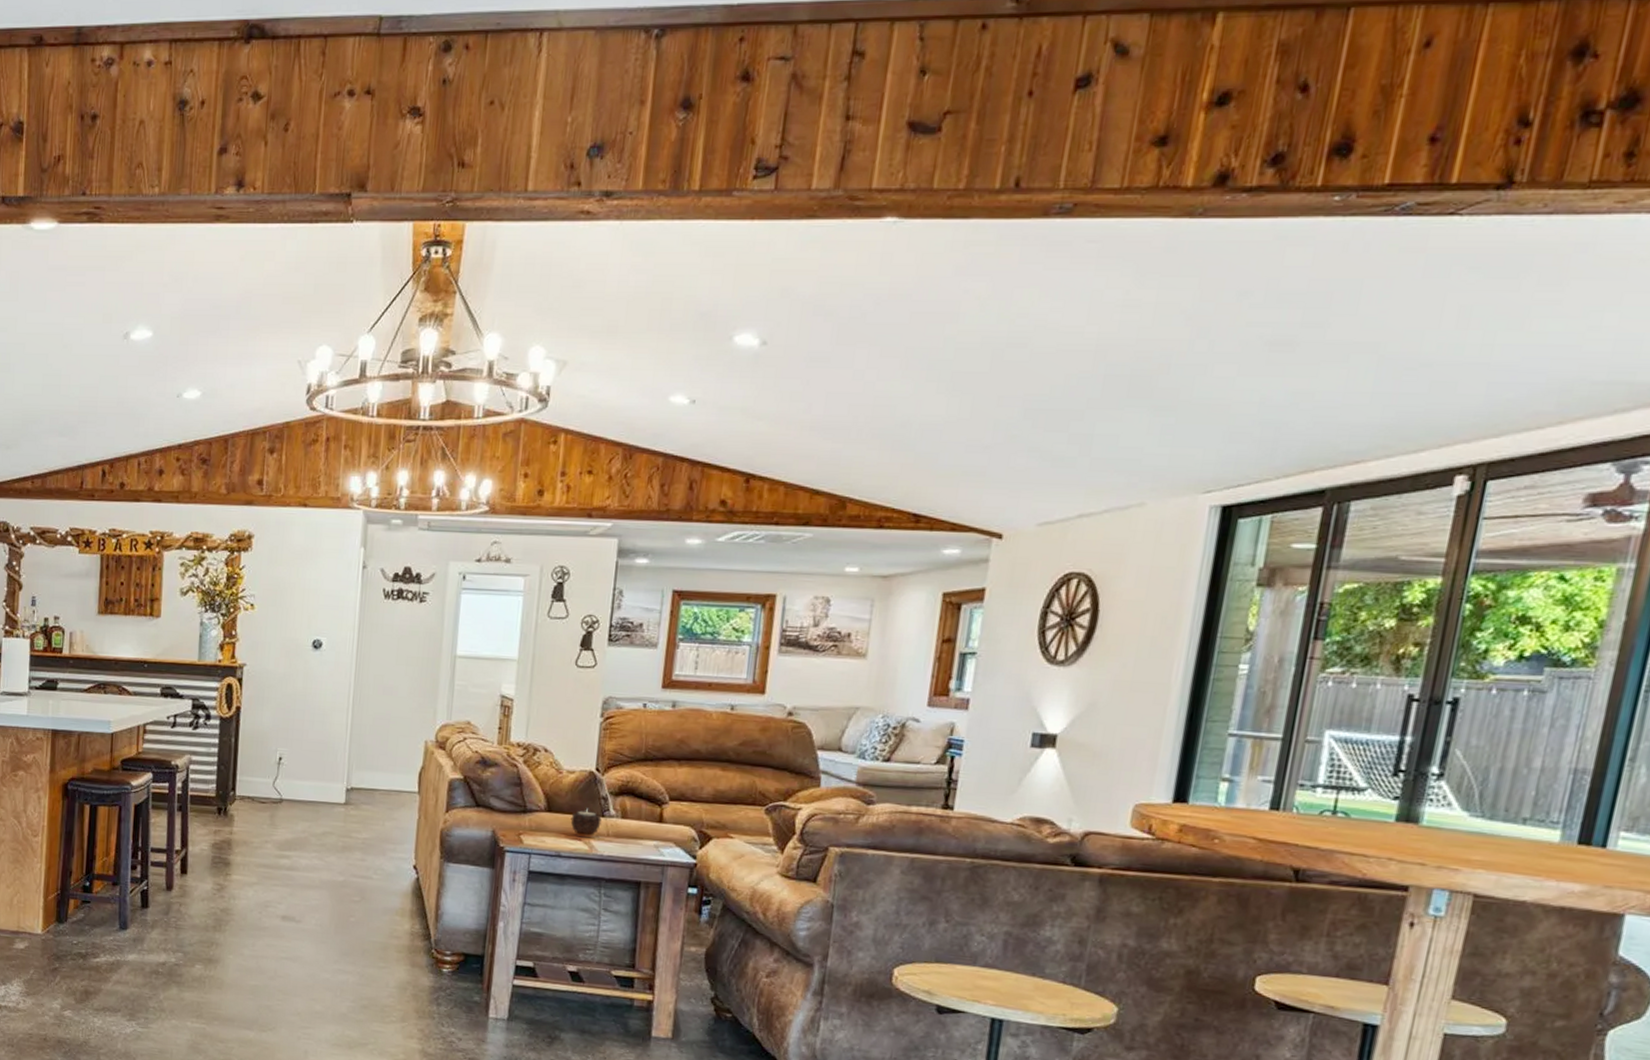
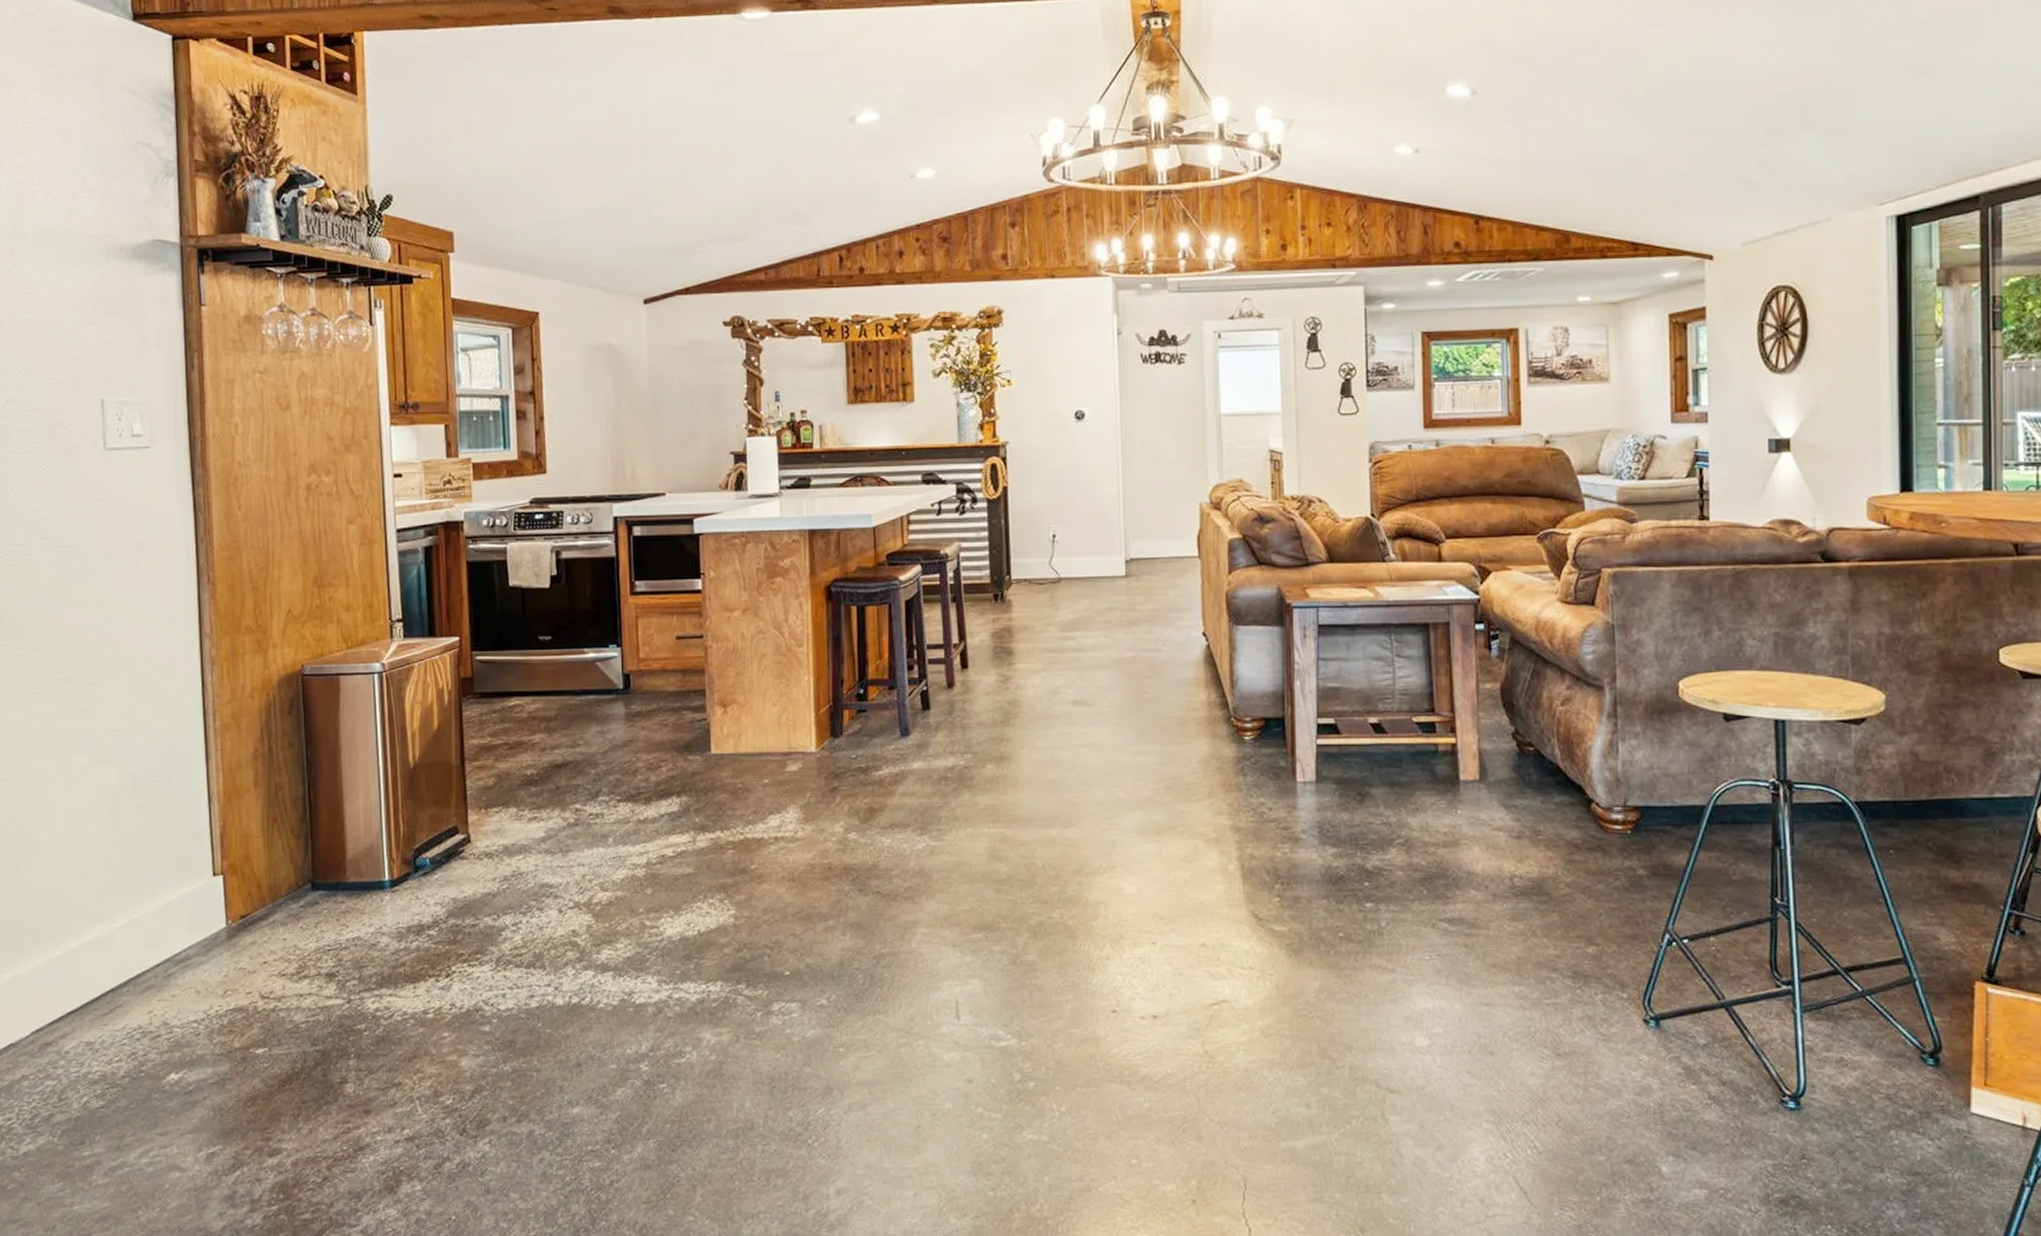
candle: present [570,808,602,838] -> none [1353,555,1383,585]

